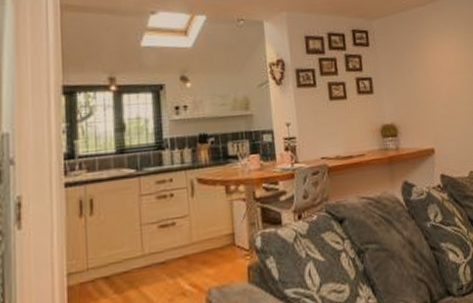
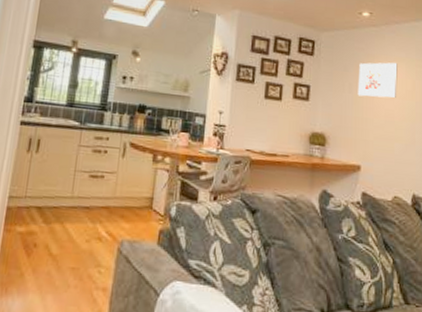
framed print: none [414,38,454,79] -> present [357,62,398,98]

